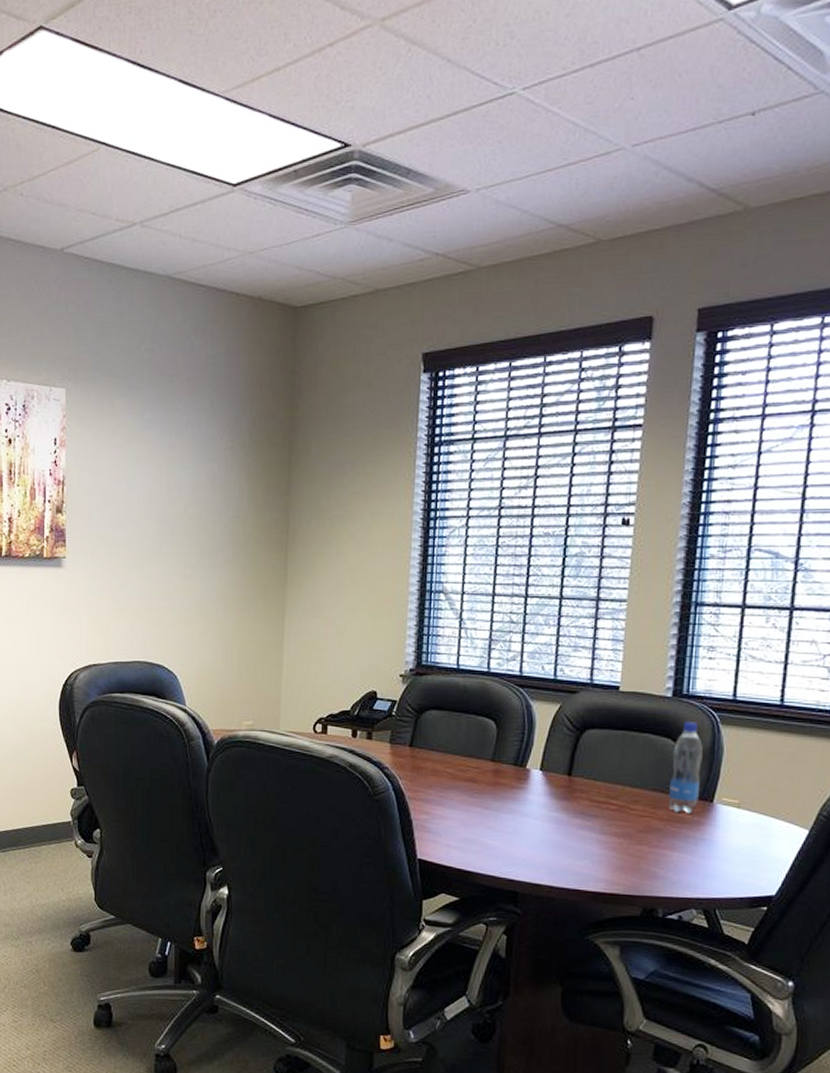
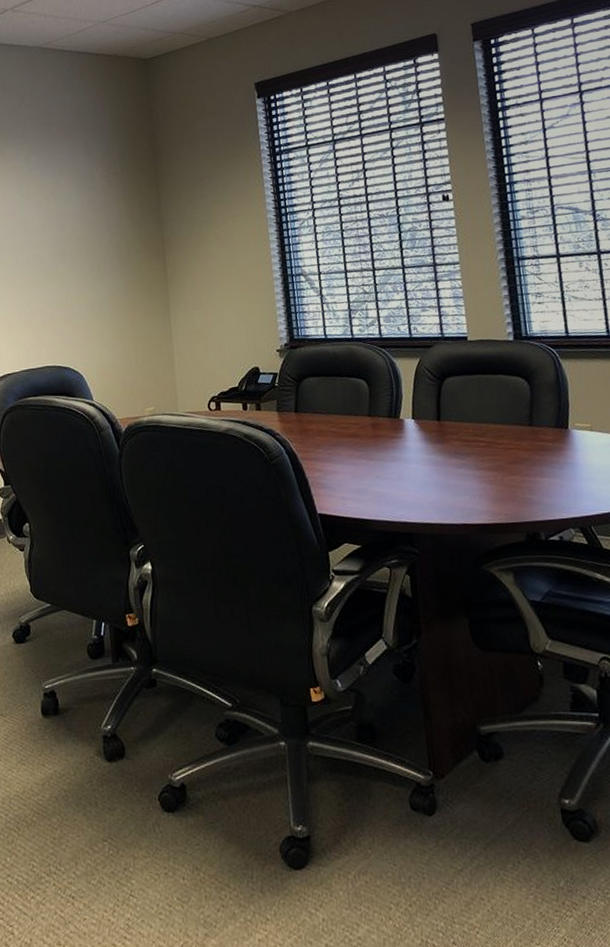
bottle: present [667,722,703,813] -> none [523,359,556,442]

